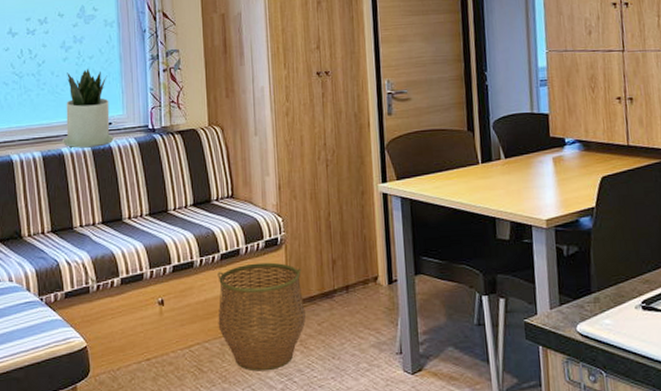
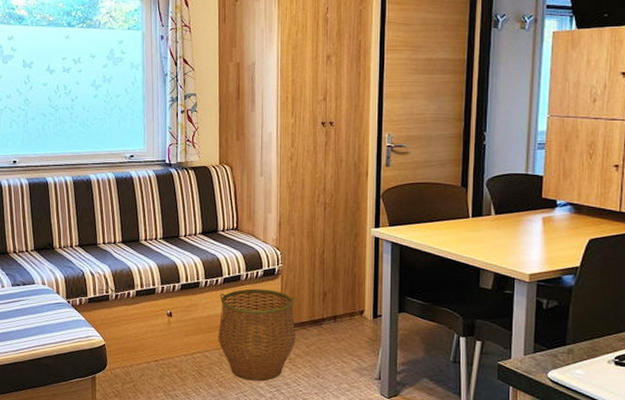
planter: present [63,69,114,149] -> none [91,106,135,177]

